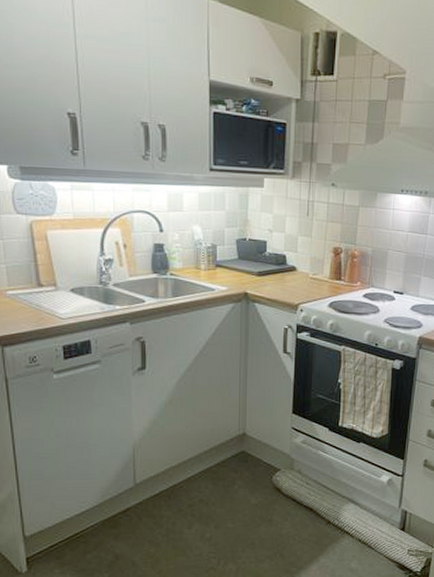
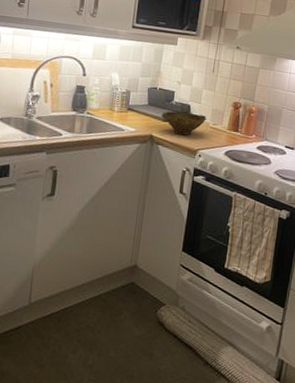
bowl: none [254,263,306,290] -> present [161,111,207,136]

